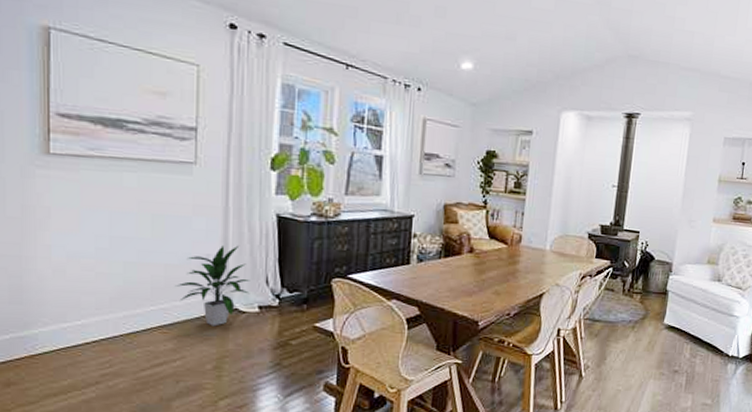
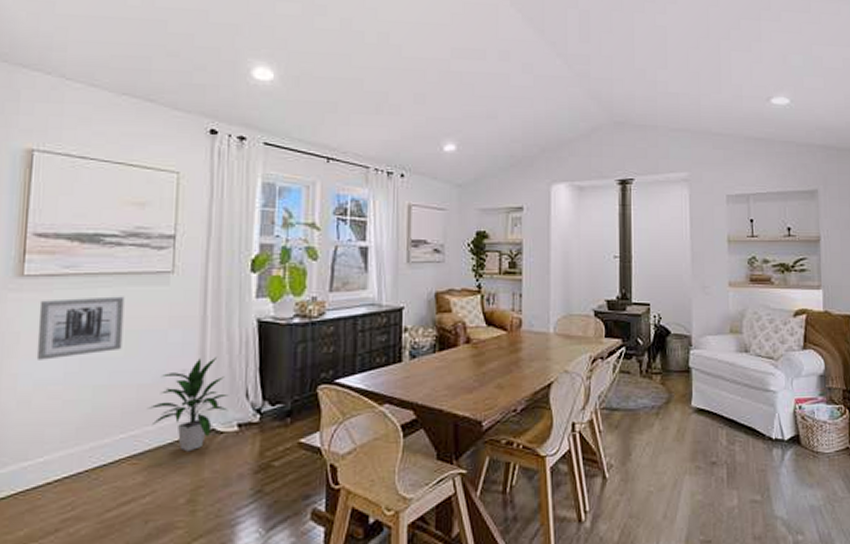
wall art: none [67,179,150,235] -> present [36,296,125,360]

